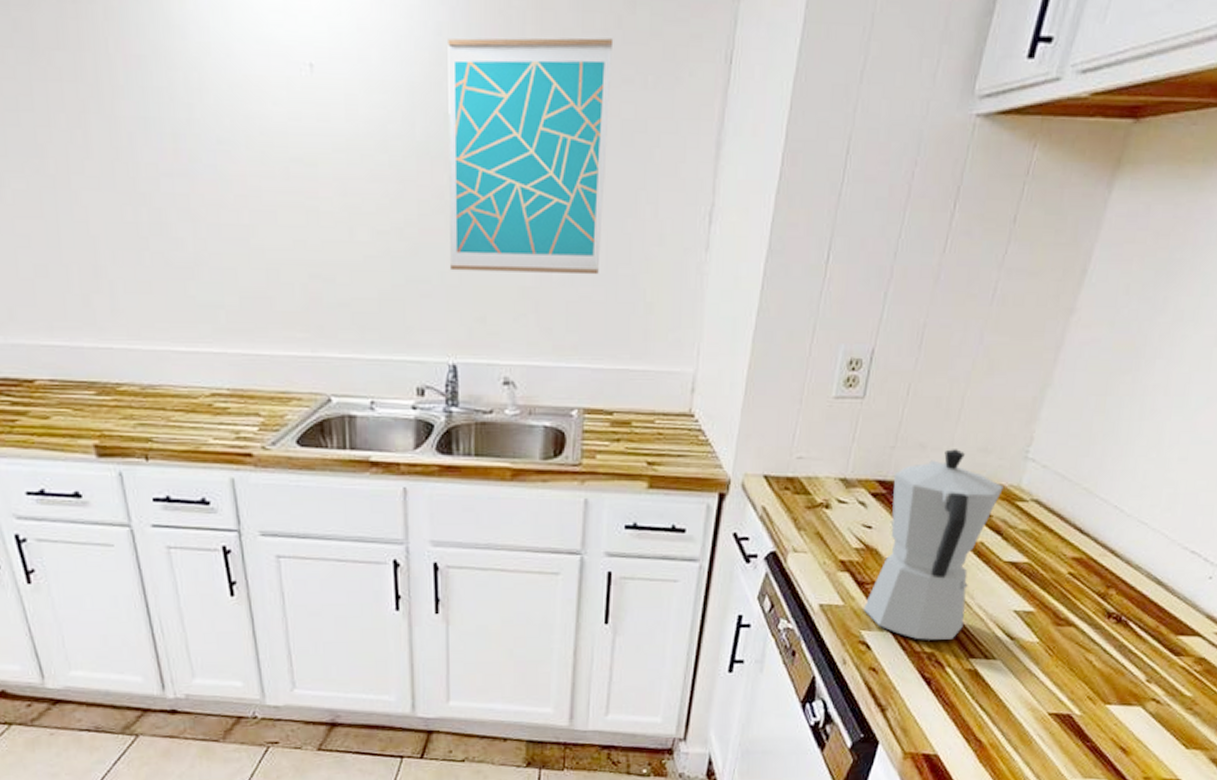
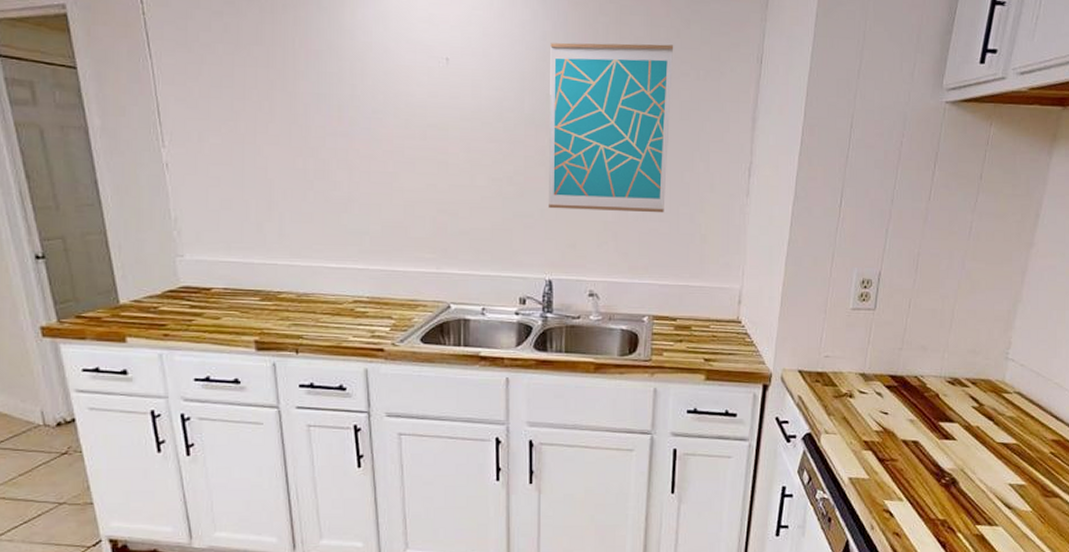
moka pot: present [863,449,1003,640] -> none [885,351,991,509]

